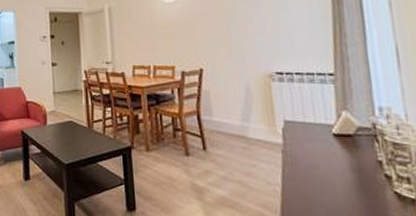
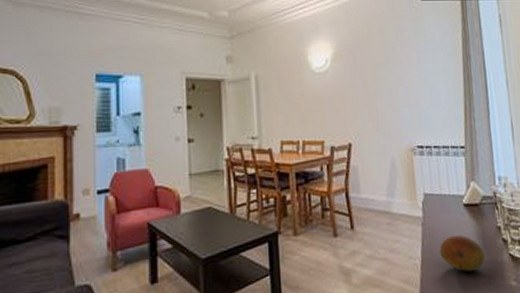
fruit: none [303,165,362,205] -> present [439,235,486,272]

